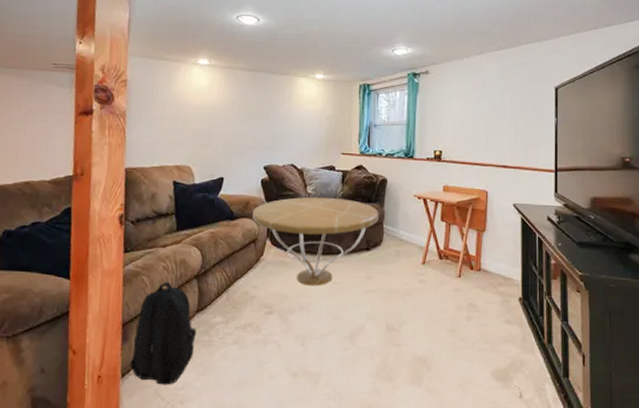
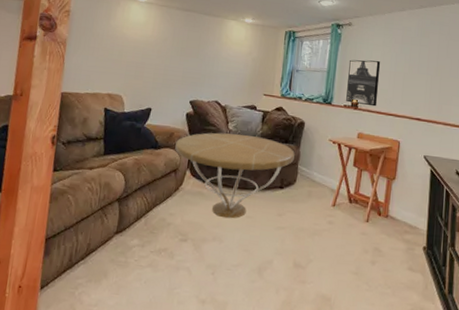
backpack: present [129,282,196,385] -> none [49,202,114,301]
wall art: none [428,108,462,157] -> present [346,59,381,107]

